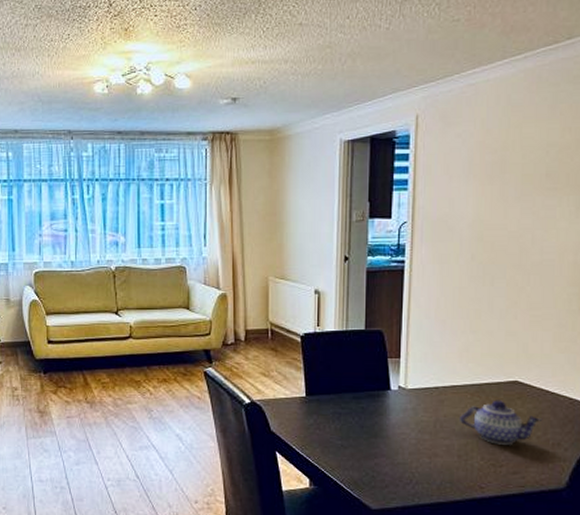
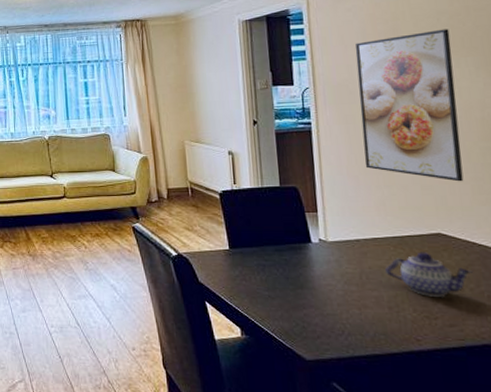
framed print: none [454,163,557,329] -> present [355,29,464,182]

